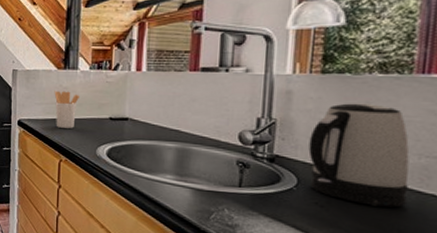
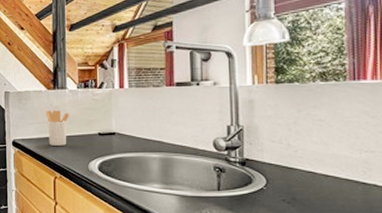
kettle: present [308,103,410,208] -> none [272,108,355,199]

